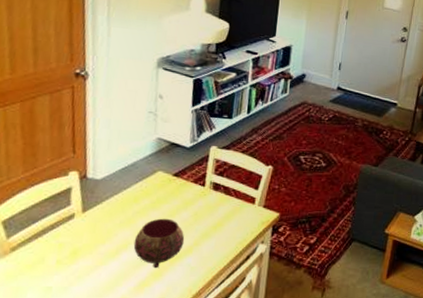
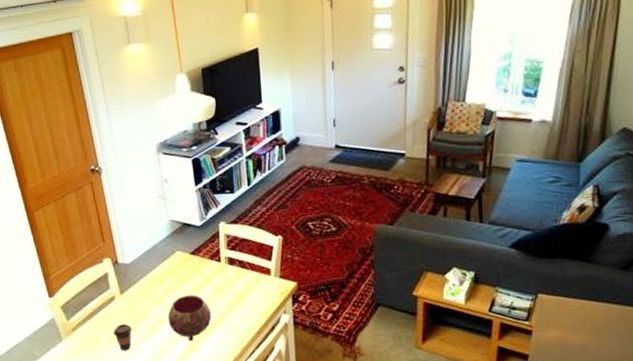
coffee cup: none [64,245,89,276] -> present [114,323,132,351]

